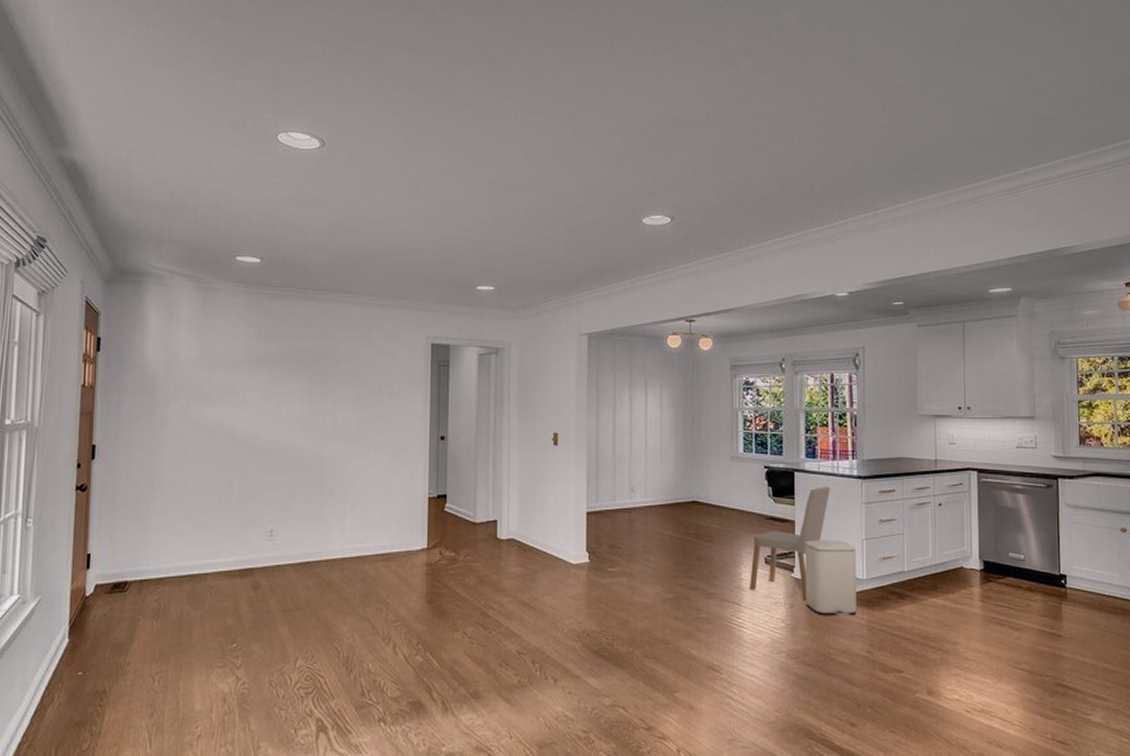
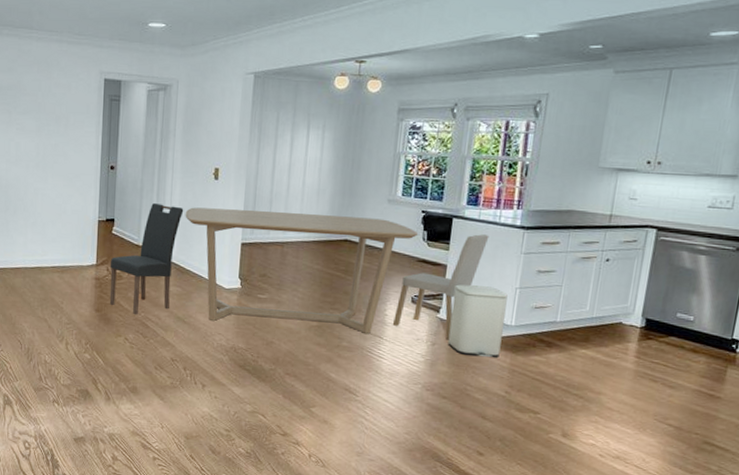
dining chair: none [443,475,523,604] -> present [109,203,184,315]
dining table: none [524,476,764,603] -> present [185,207,419,335]

